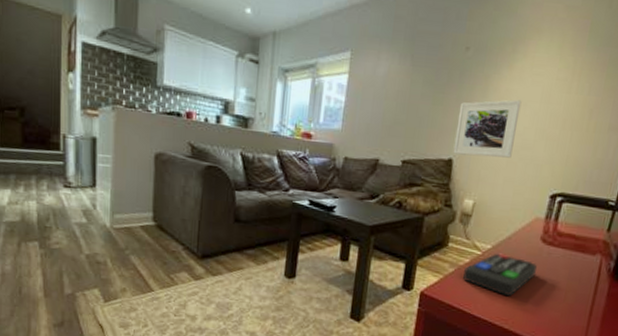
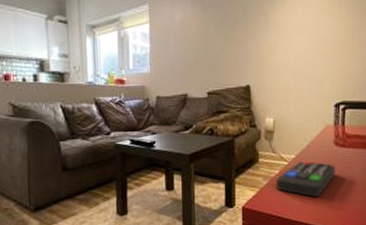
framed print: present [453,99,522,158] -> none [248,29,298,81]

